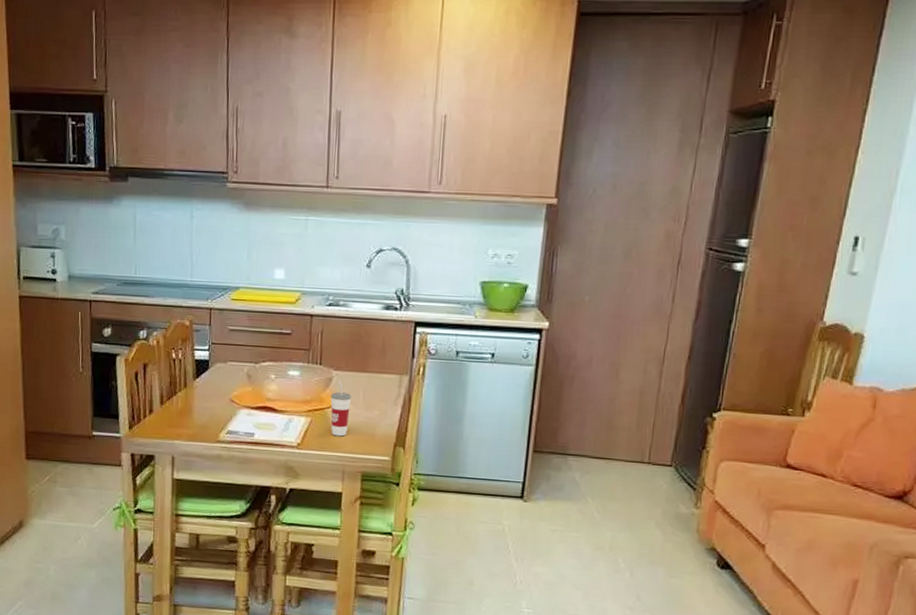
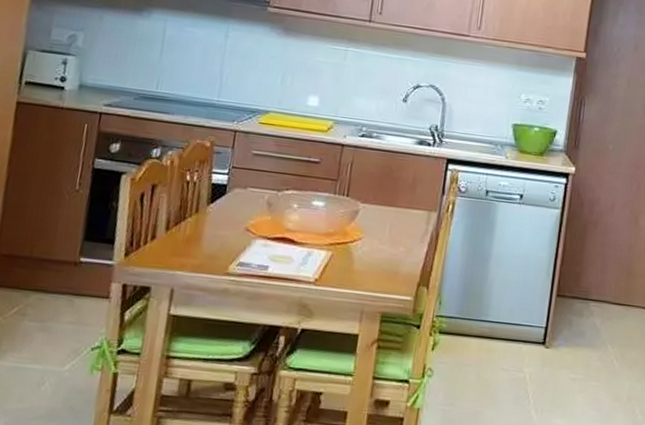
cup: present [330,381,352,437] -> none [352,214,378,273]

